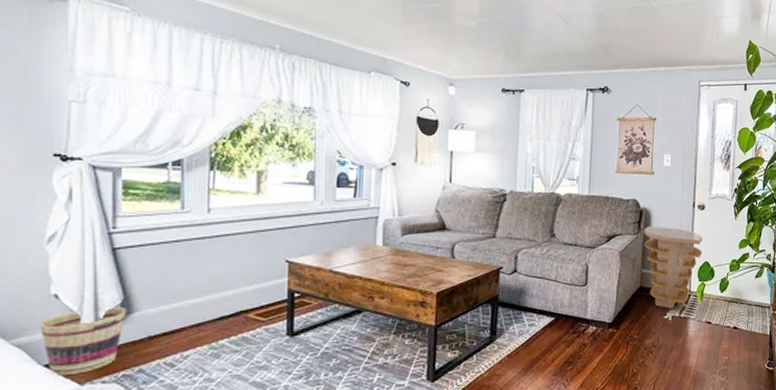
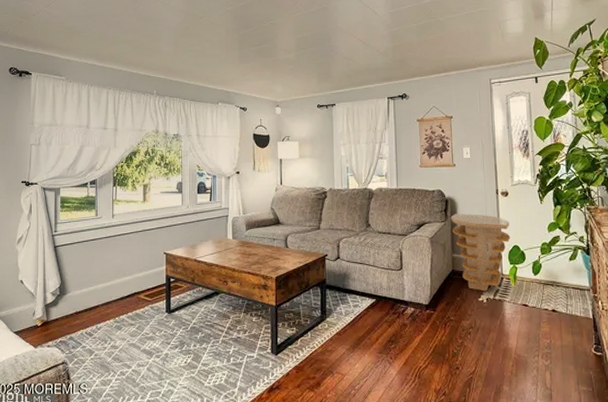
basket: present [38,306,127,376] -> none [11,289,63,341]

